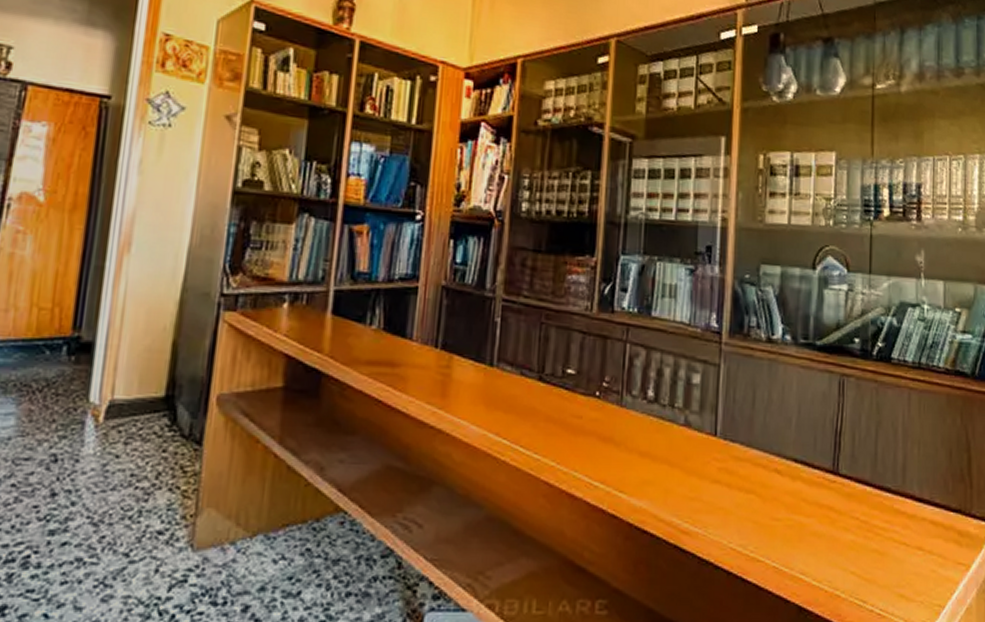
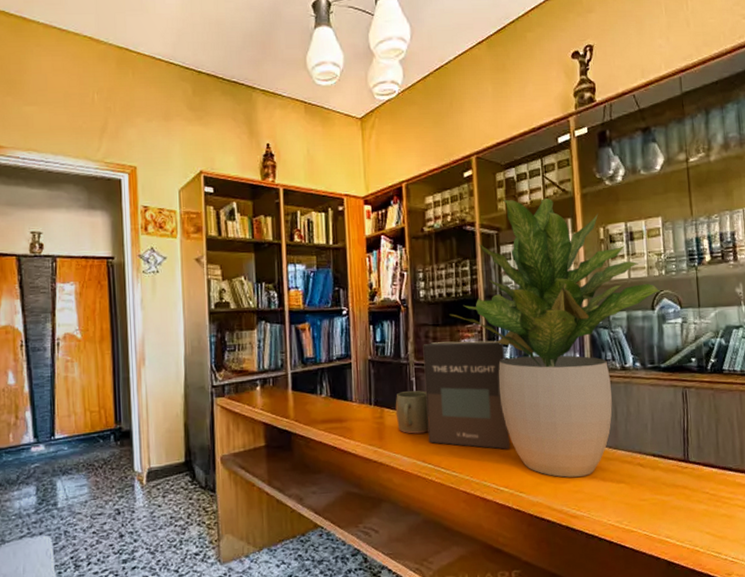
mug: none [468,335,514,396] -> present [395,390,429,434]
books: none [507,273,622,430] -> present [423,340,511,449]
potted plant: none [556,101,825,480] -> present [449,198,661,478]

